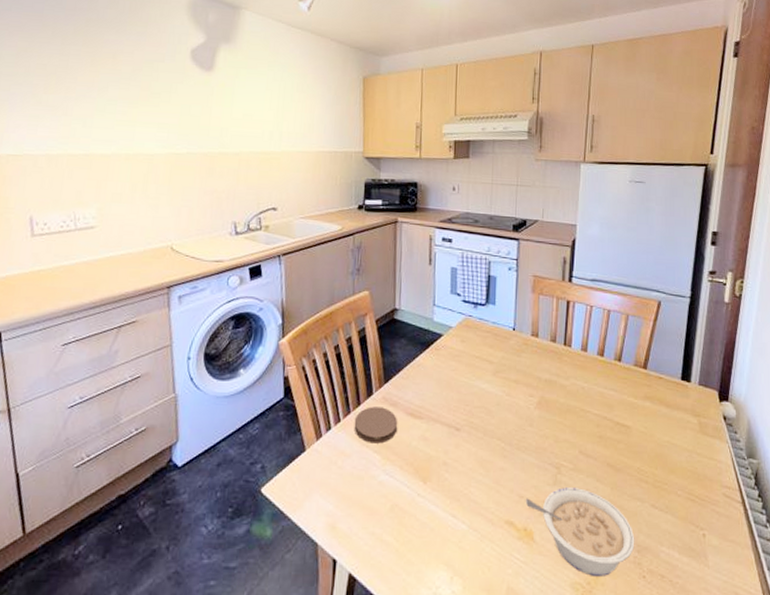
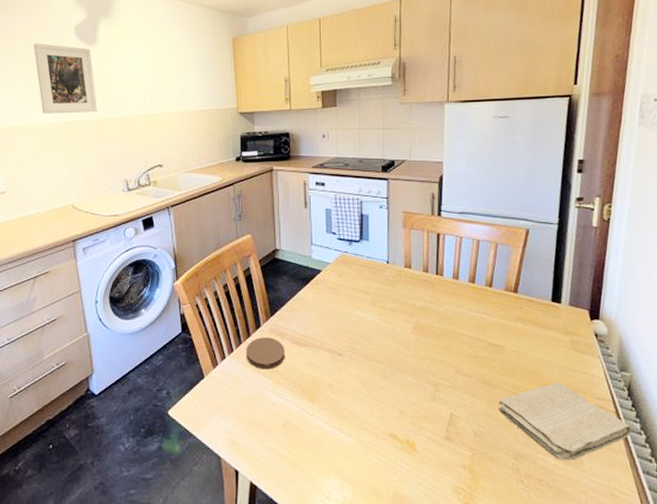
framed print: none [142,64,209,145] -> present [33,43,97,114]
legume: present [525,487,635,576] -> none [406,403,512,481]
washcloth: none [622,467,758,555] -> present [498,382,633,461]

